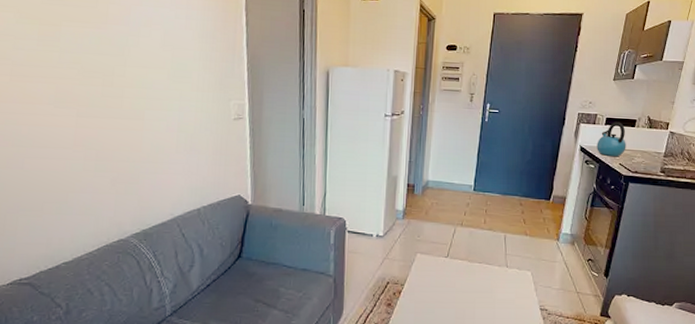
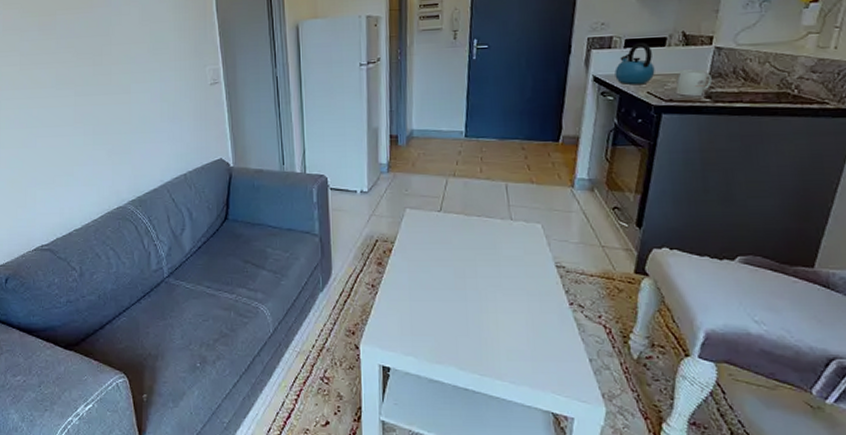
mug: none [640,148,667,171] -> present [675,70,713,97]

